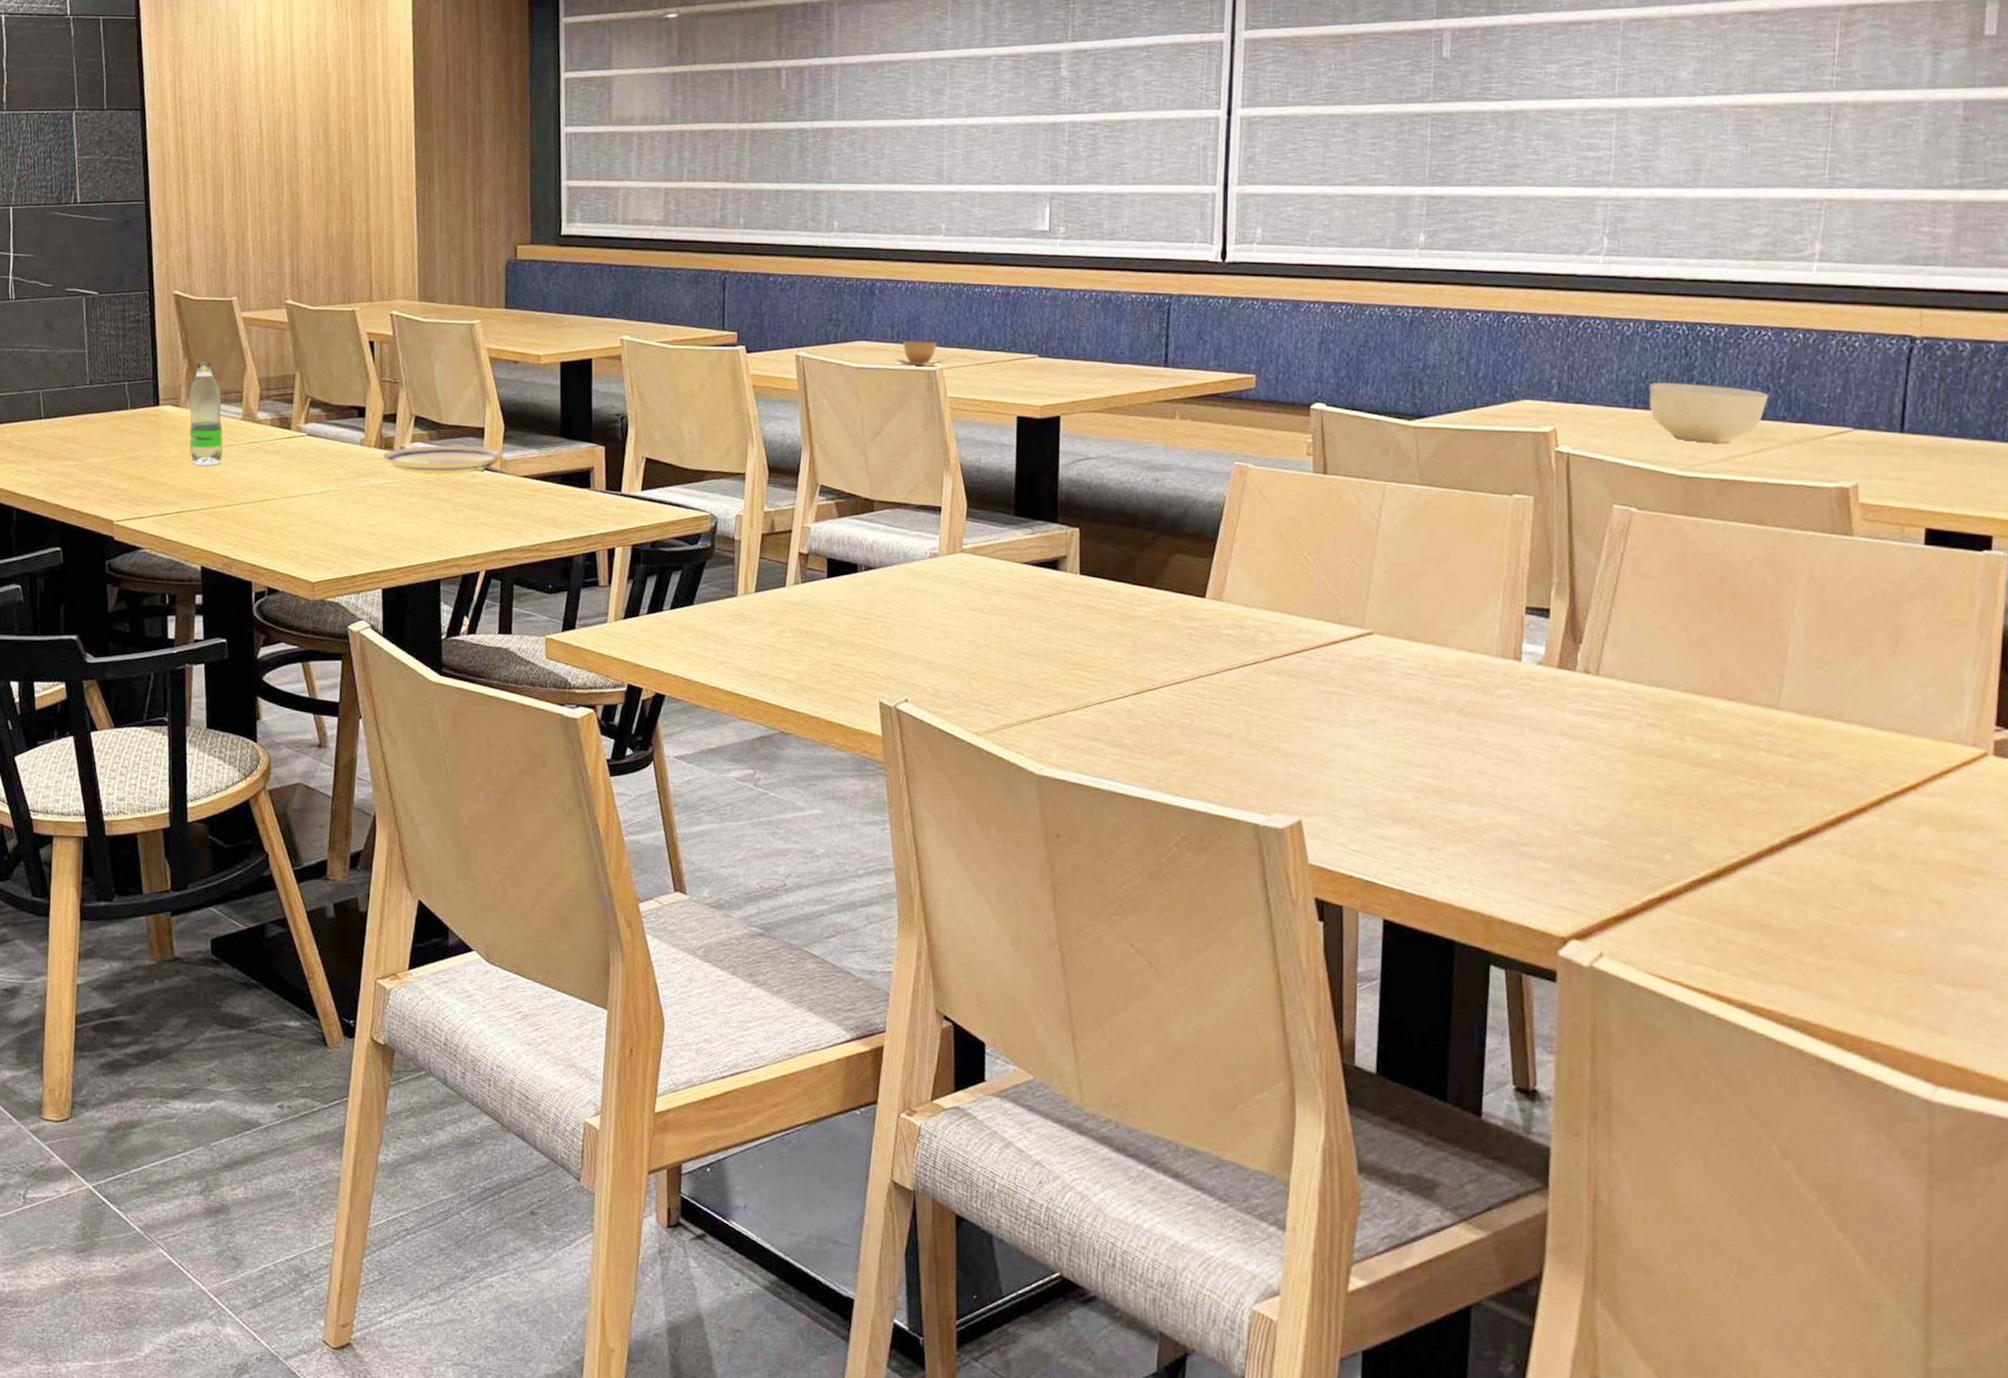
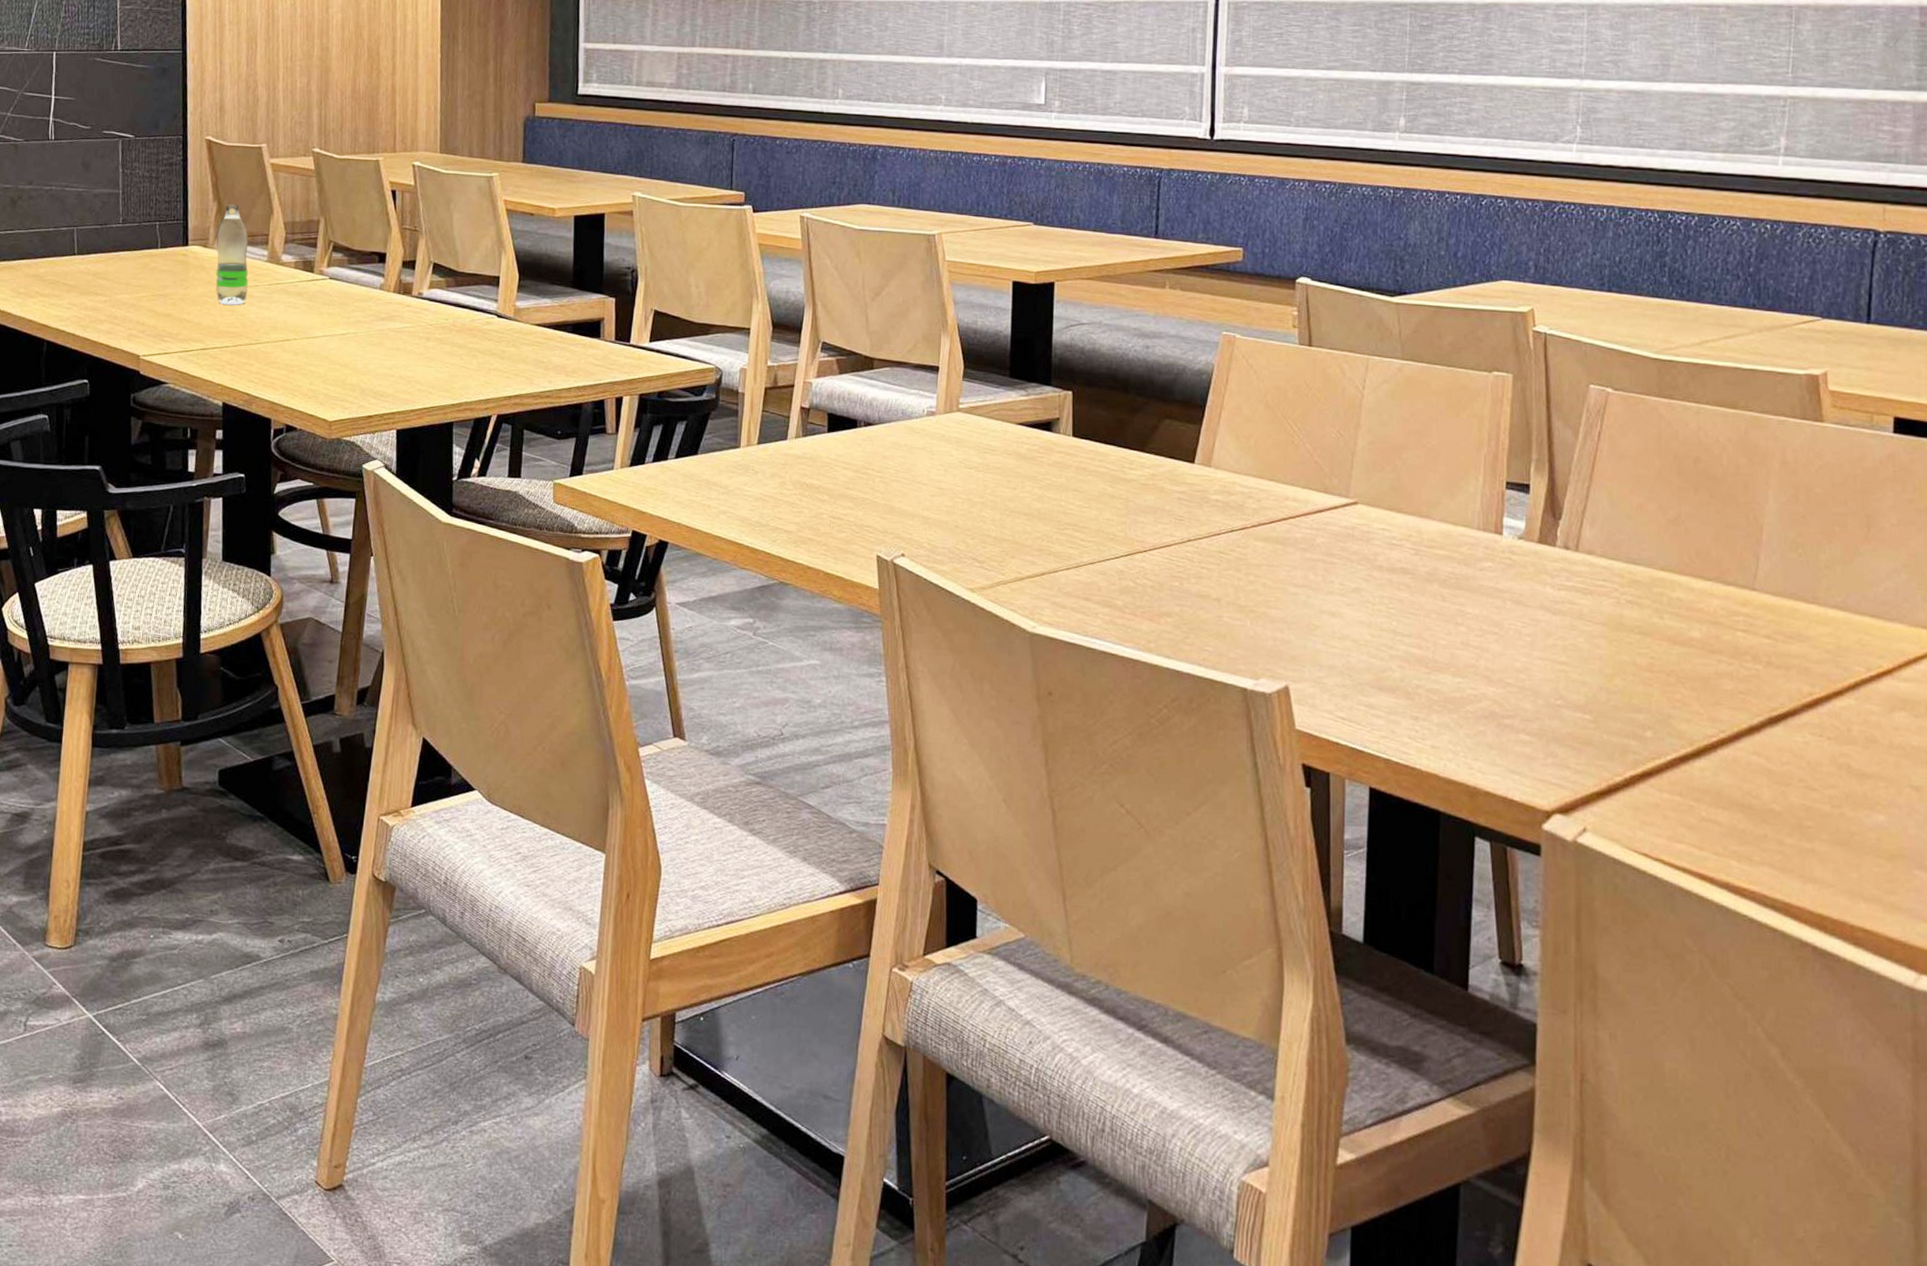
plate: present [382,445,504,475] -> none [401,292,517,321]
teacup: present [895,340,943,366] -> none [896,205,942,230]
bowl: present [1649,382,1769,444] -> none [1622,267,1739,329]

